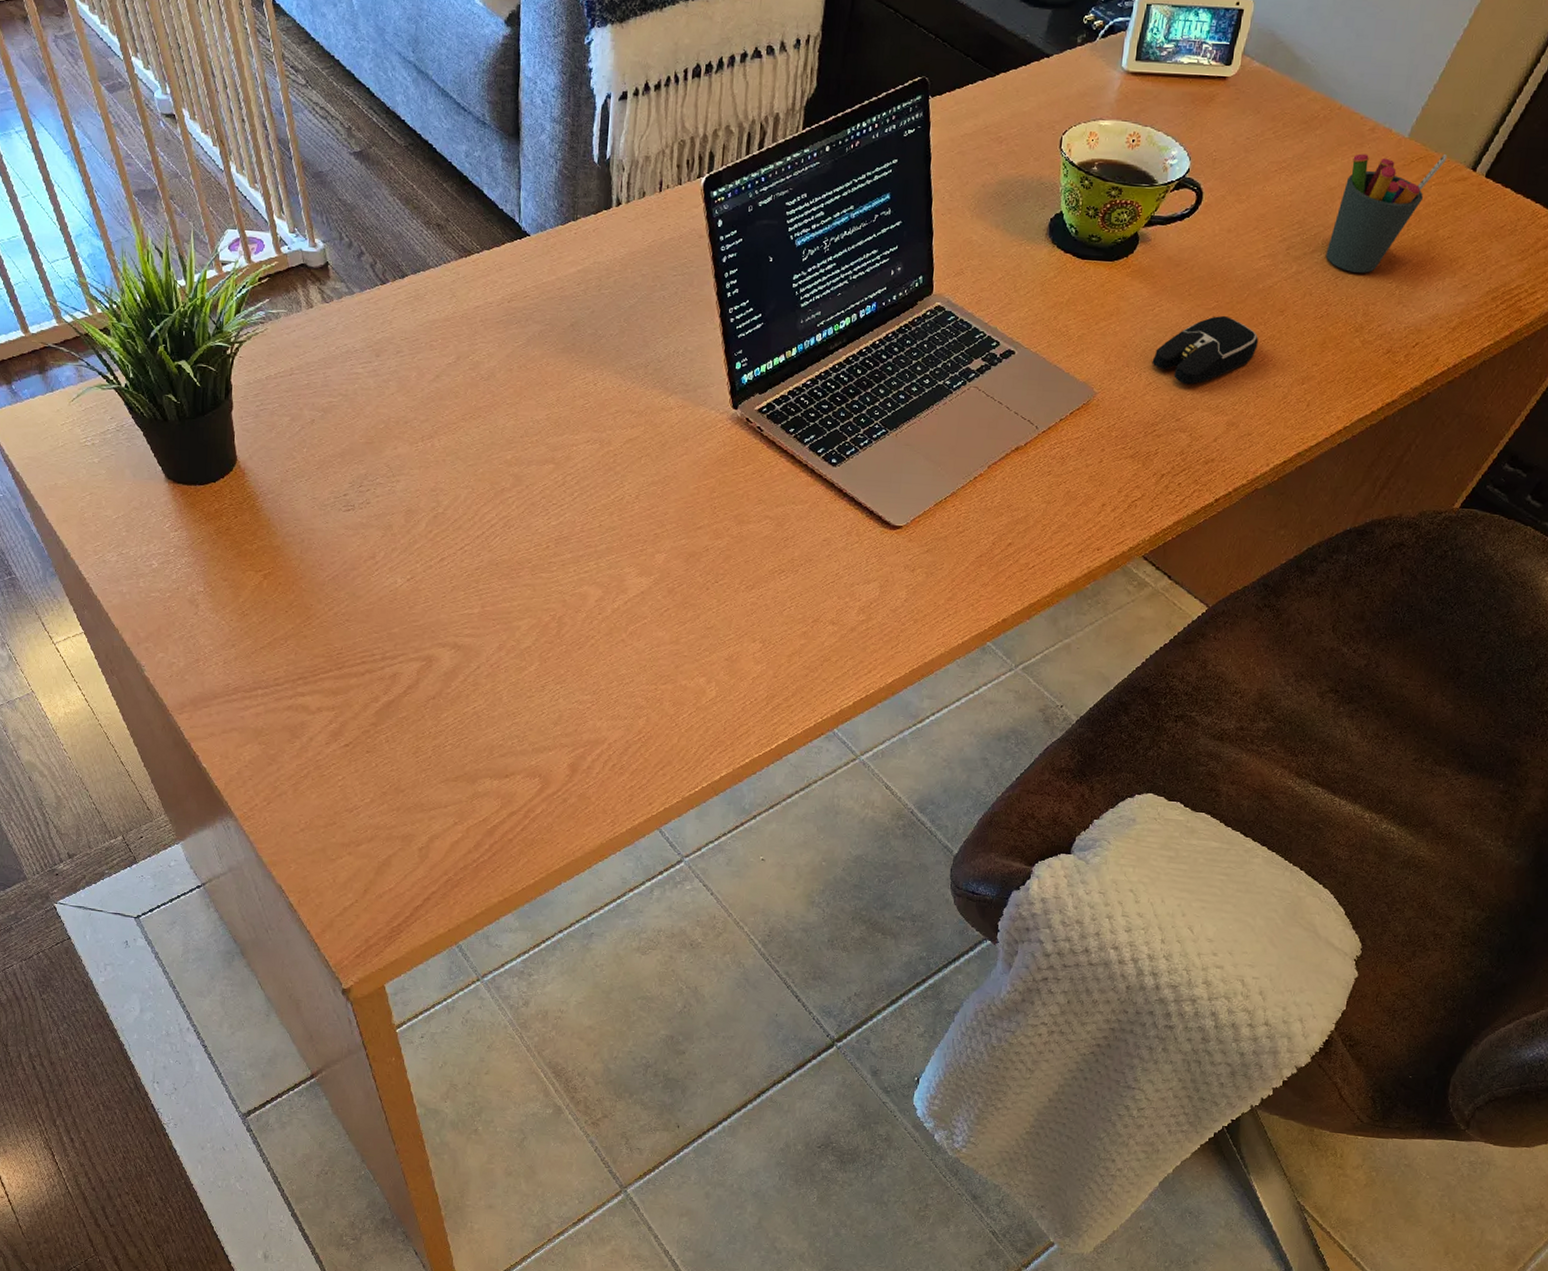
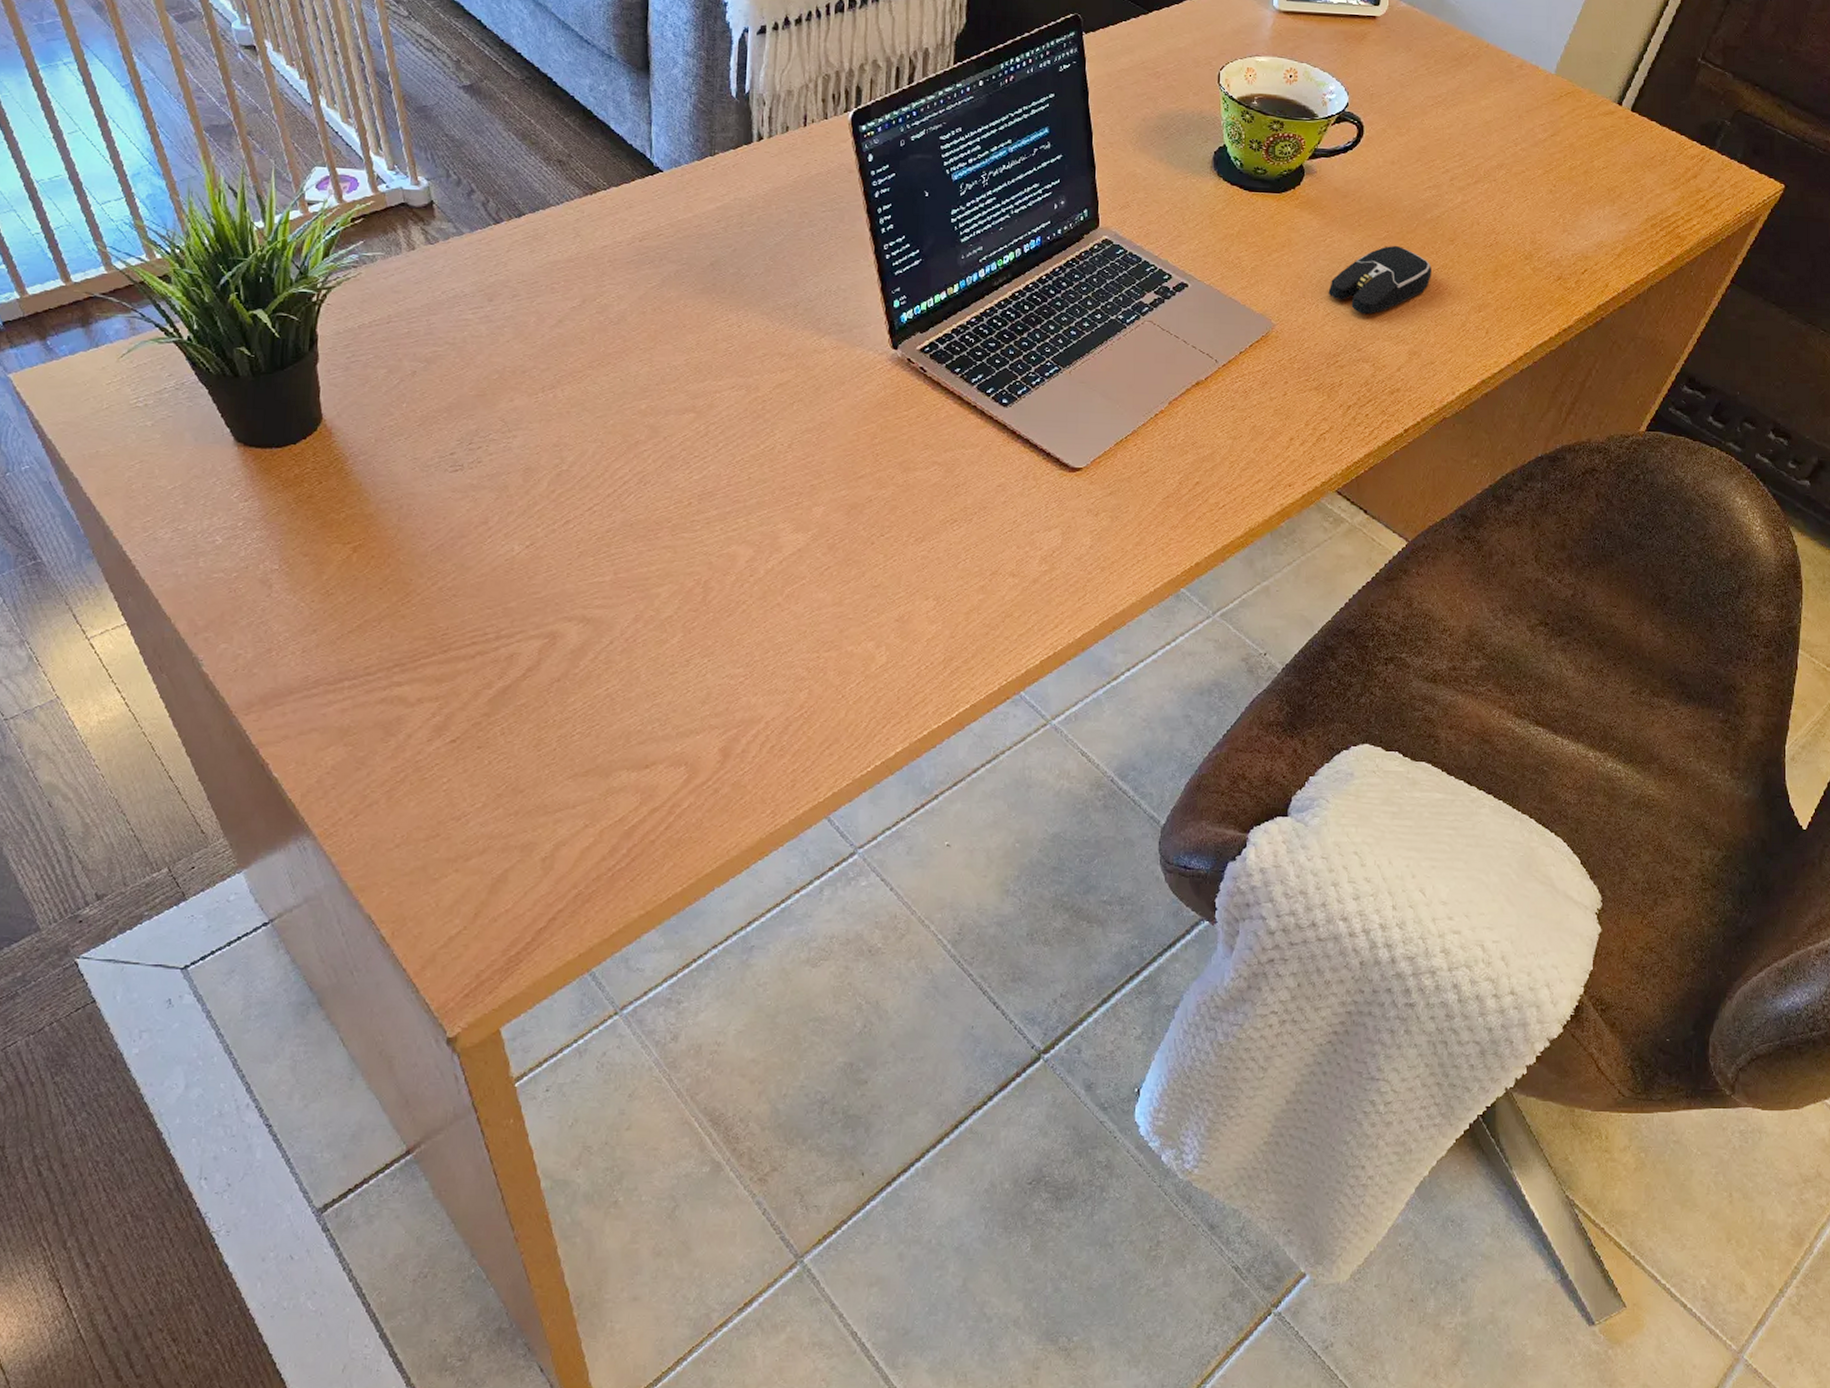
pen holder: present [1325,153,1448,273] -> none [1489,89,1594,203]

